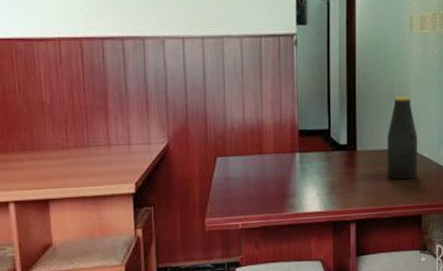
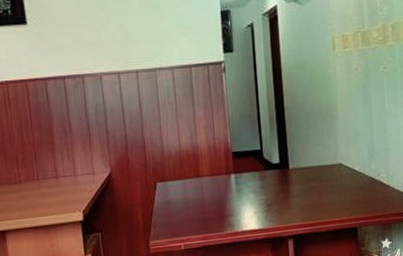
bottle: present [386,97,417,180] -> none [317,113,350,194]

